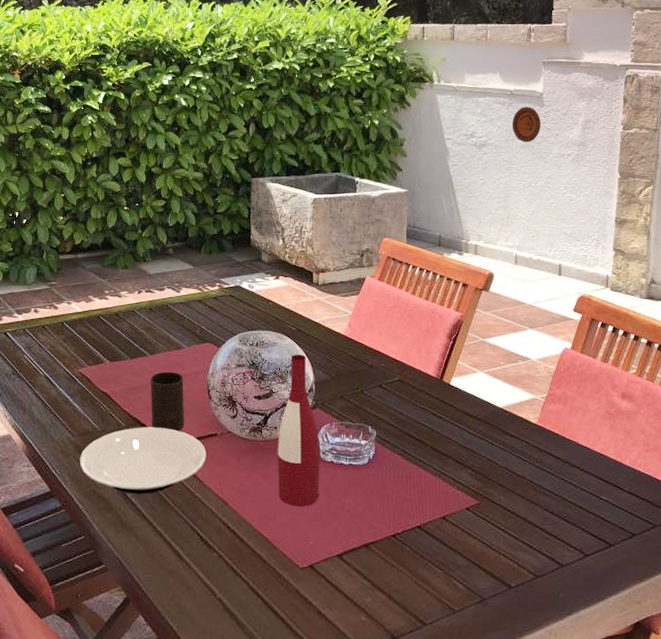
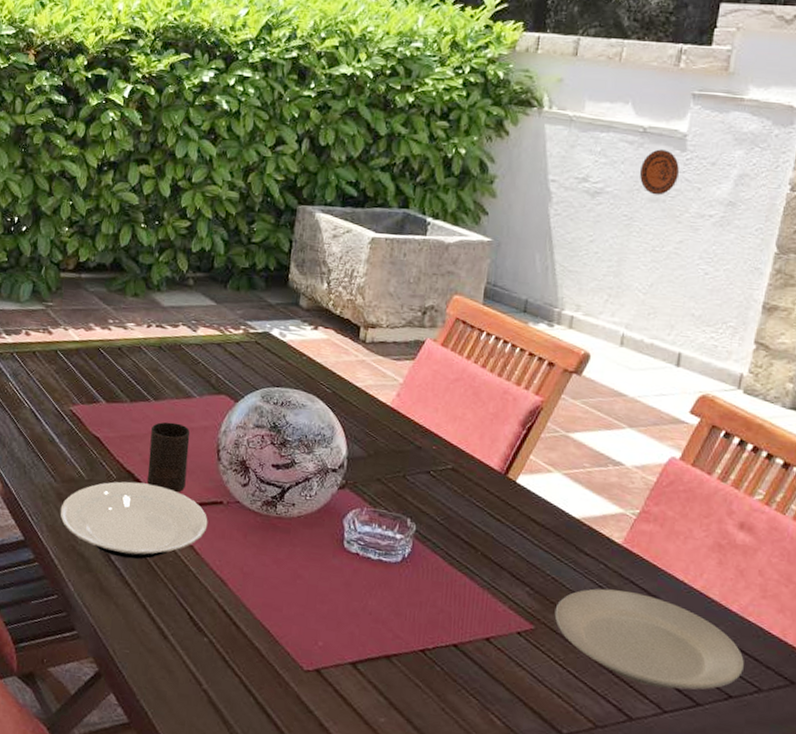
wine bottle: present [277,354,320,506] -> none [288,421,345,601]
plate: none [493,462,640,536] -> present [554,588,744,690]

